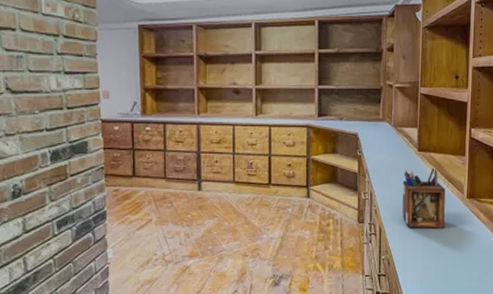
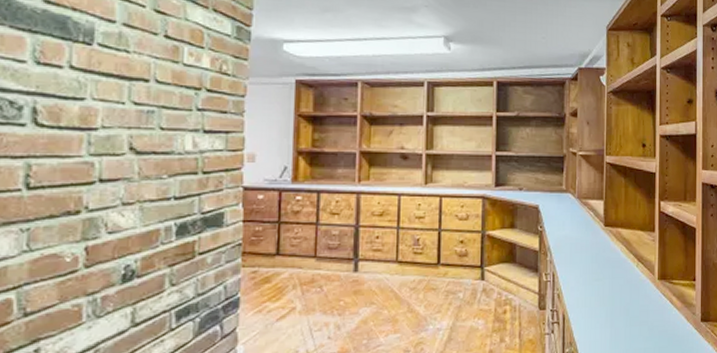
desk organizer: present [402,168,446,229] -> none [587,245,635,316]

